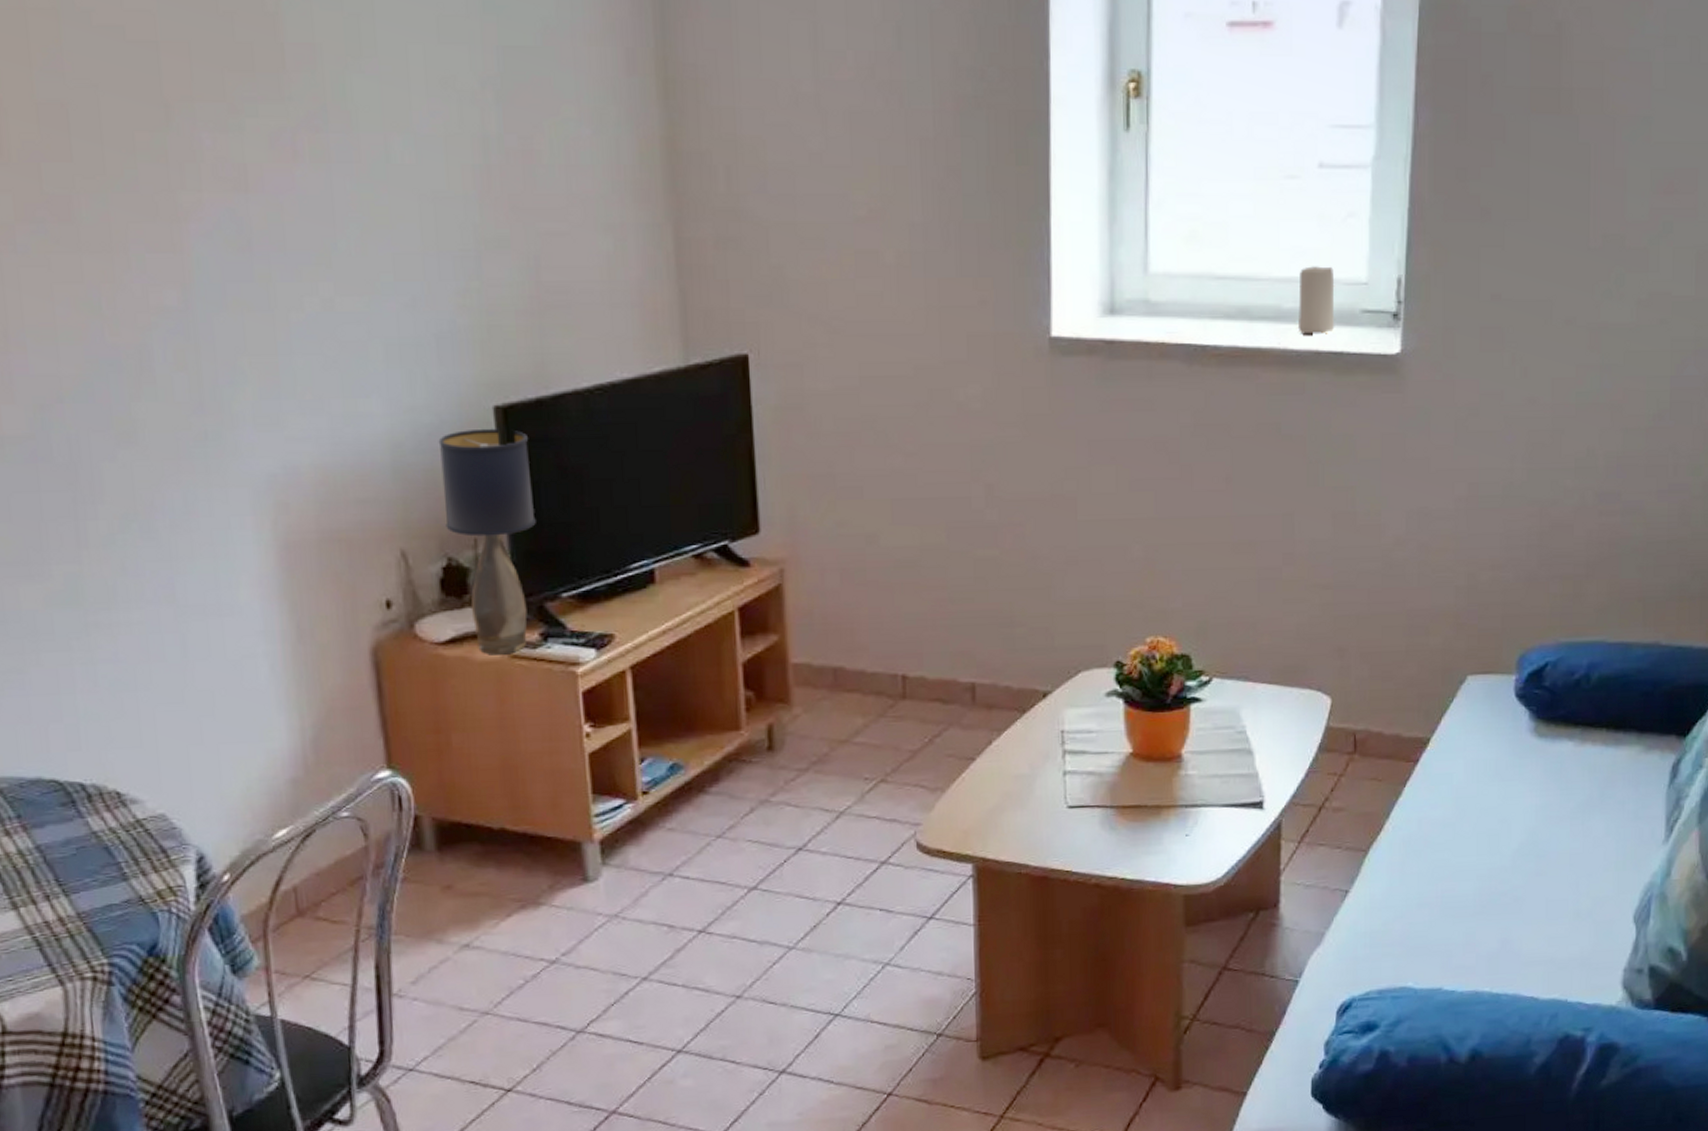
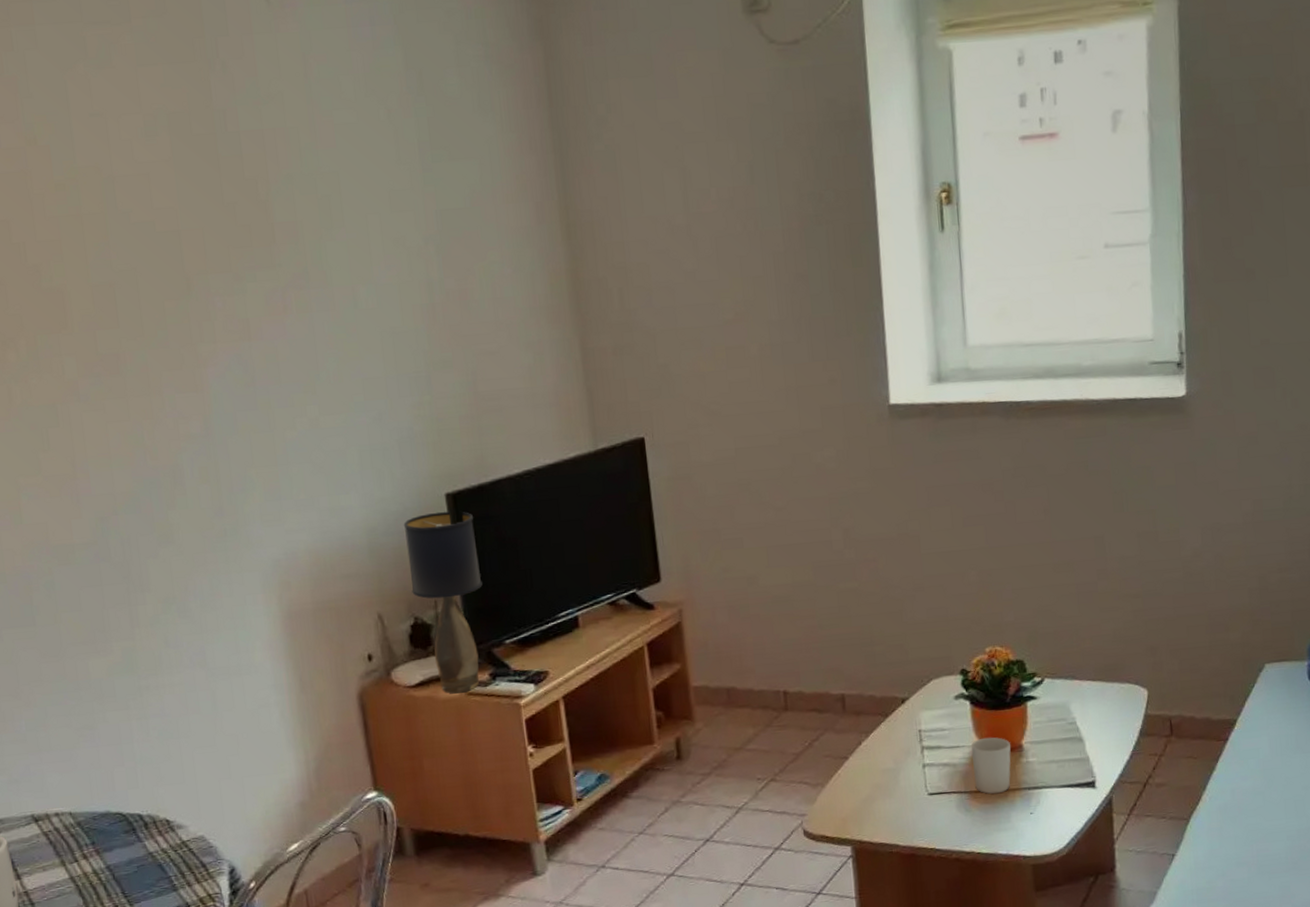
mug: none [1121,743,1169,811] -> present [970,737,1011,795]
candle: present [1297,266,1335,335] -> none [1095,328,1128,386]

